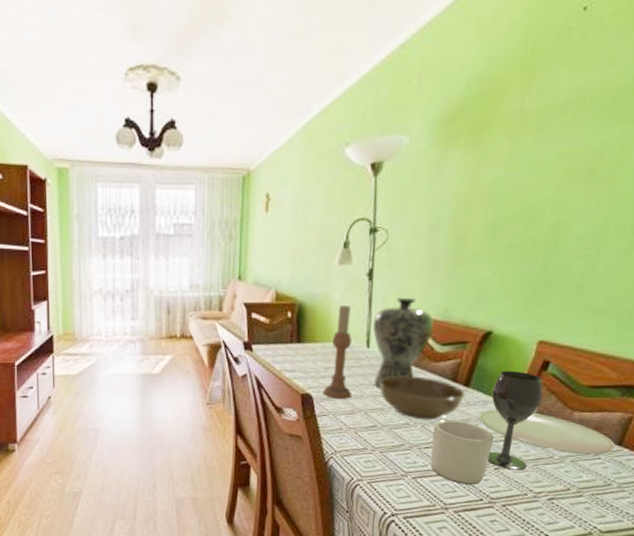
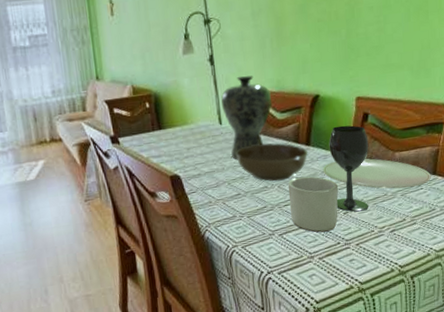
candlestick: present [324,304,352,399] -> none [188,89,214,176]

